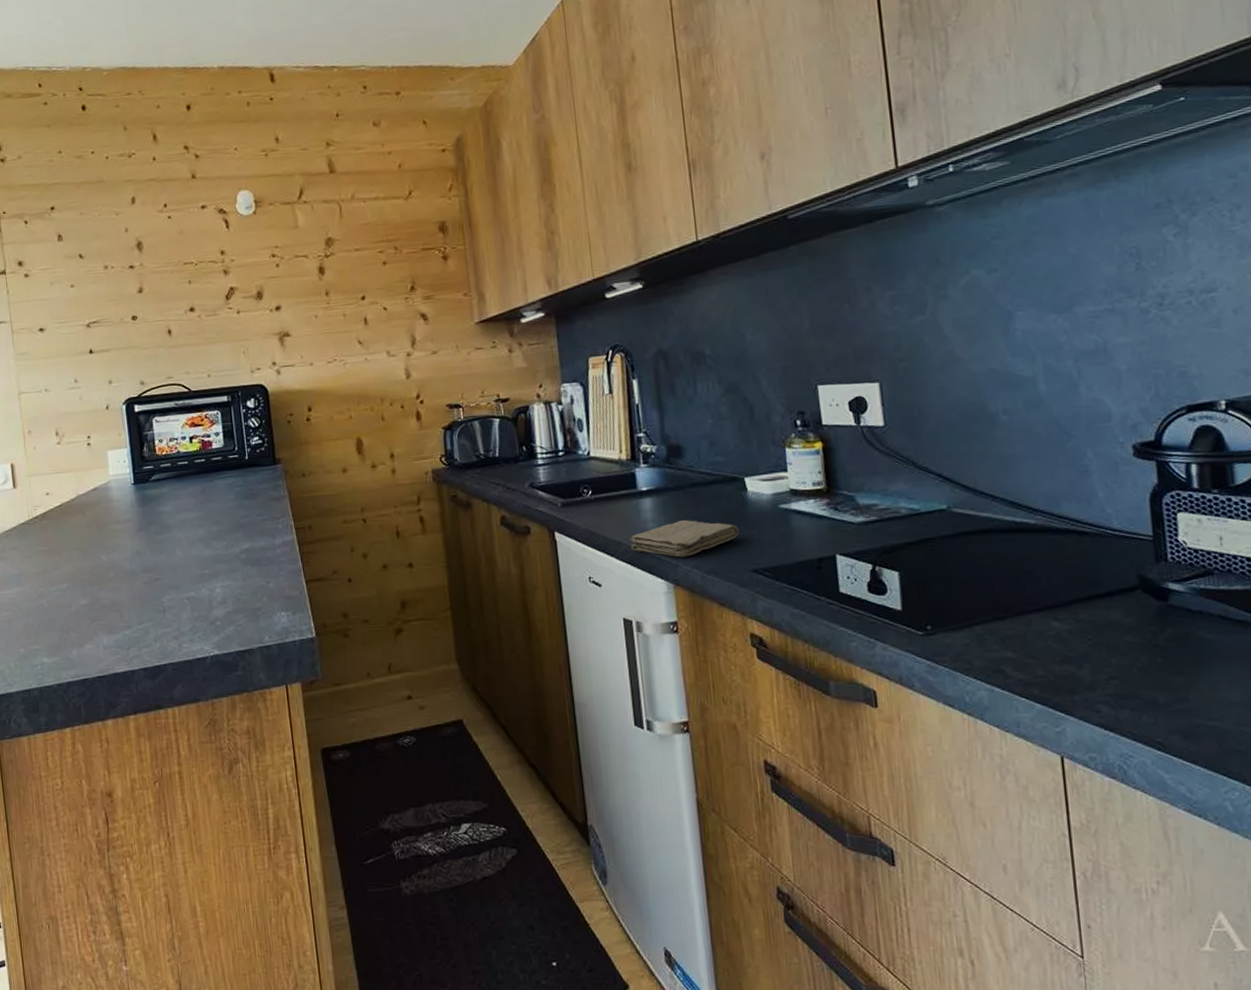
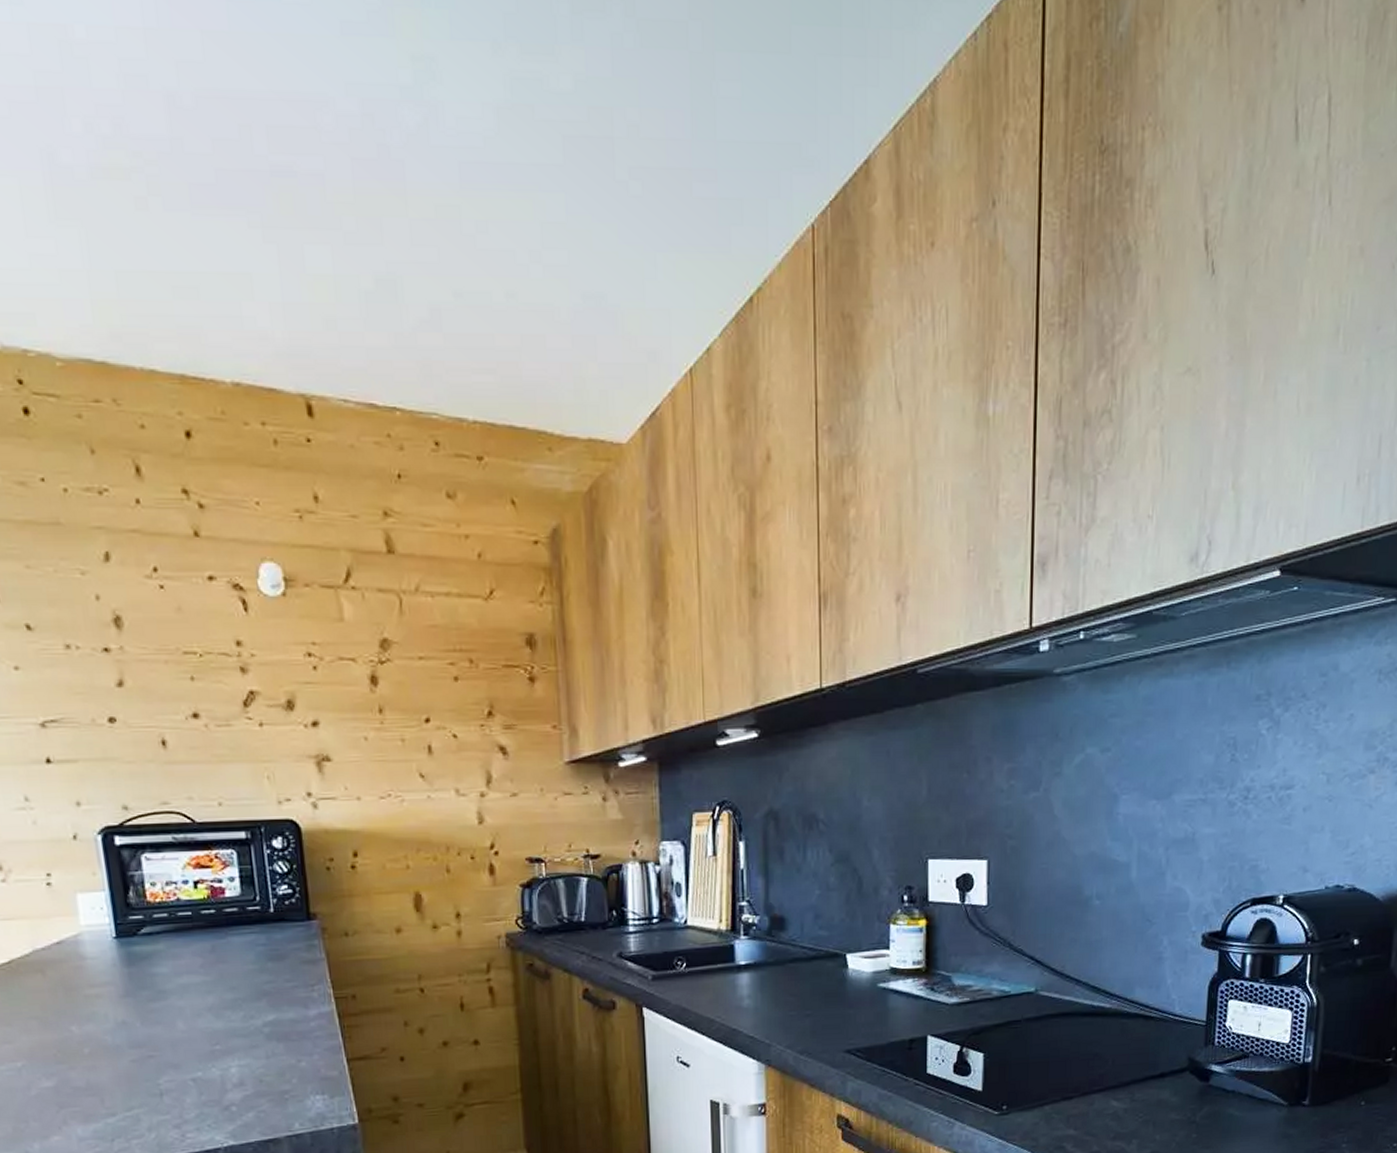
washcloth: present [630,520,739,558] -> none [723,997,836,1037]

